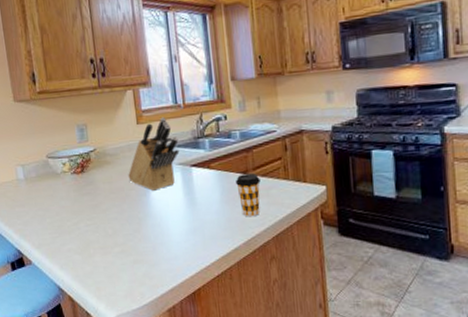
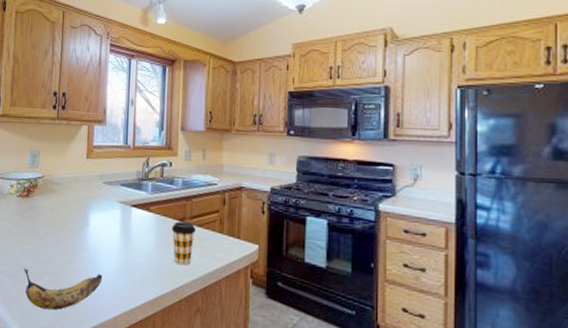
banana: none [91,238,173,280] -> present [23,268,103,311]
knife block: present [128,117,180,191] -> none [70,155,123,225]

